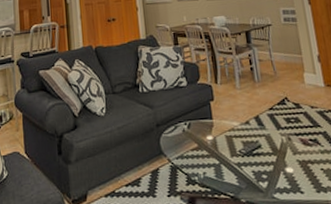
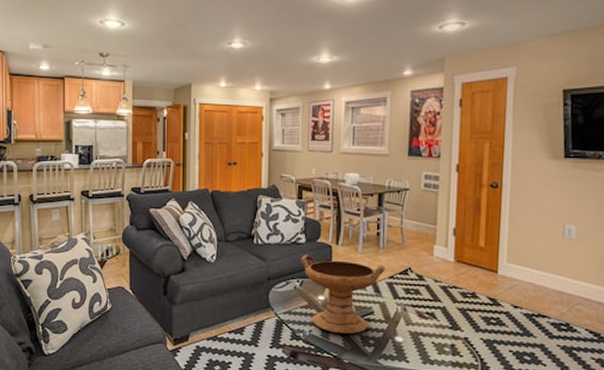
decorative bowl: none [185,96,265,172] -> present [301,254,386,334]

